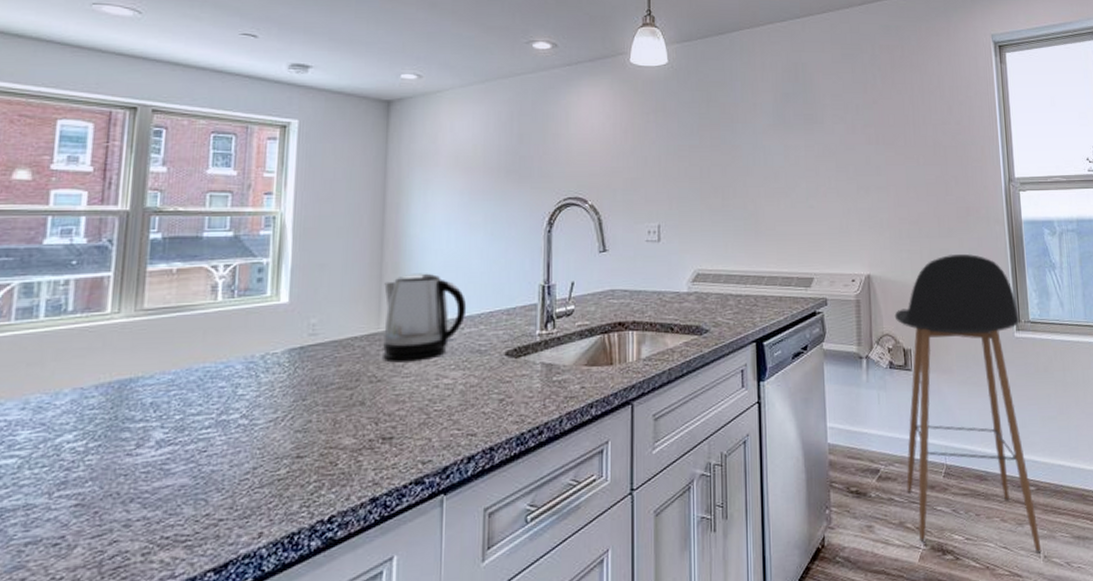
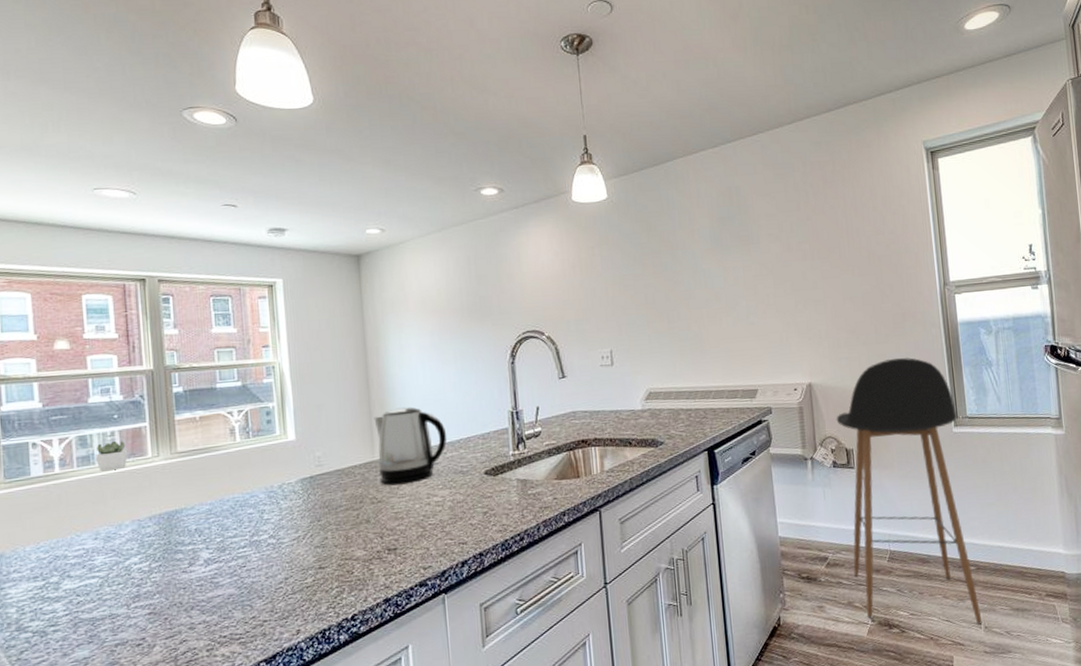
succulent plant: none [39,291,82,327] -> present [95,440,128,472]

